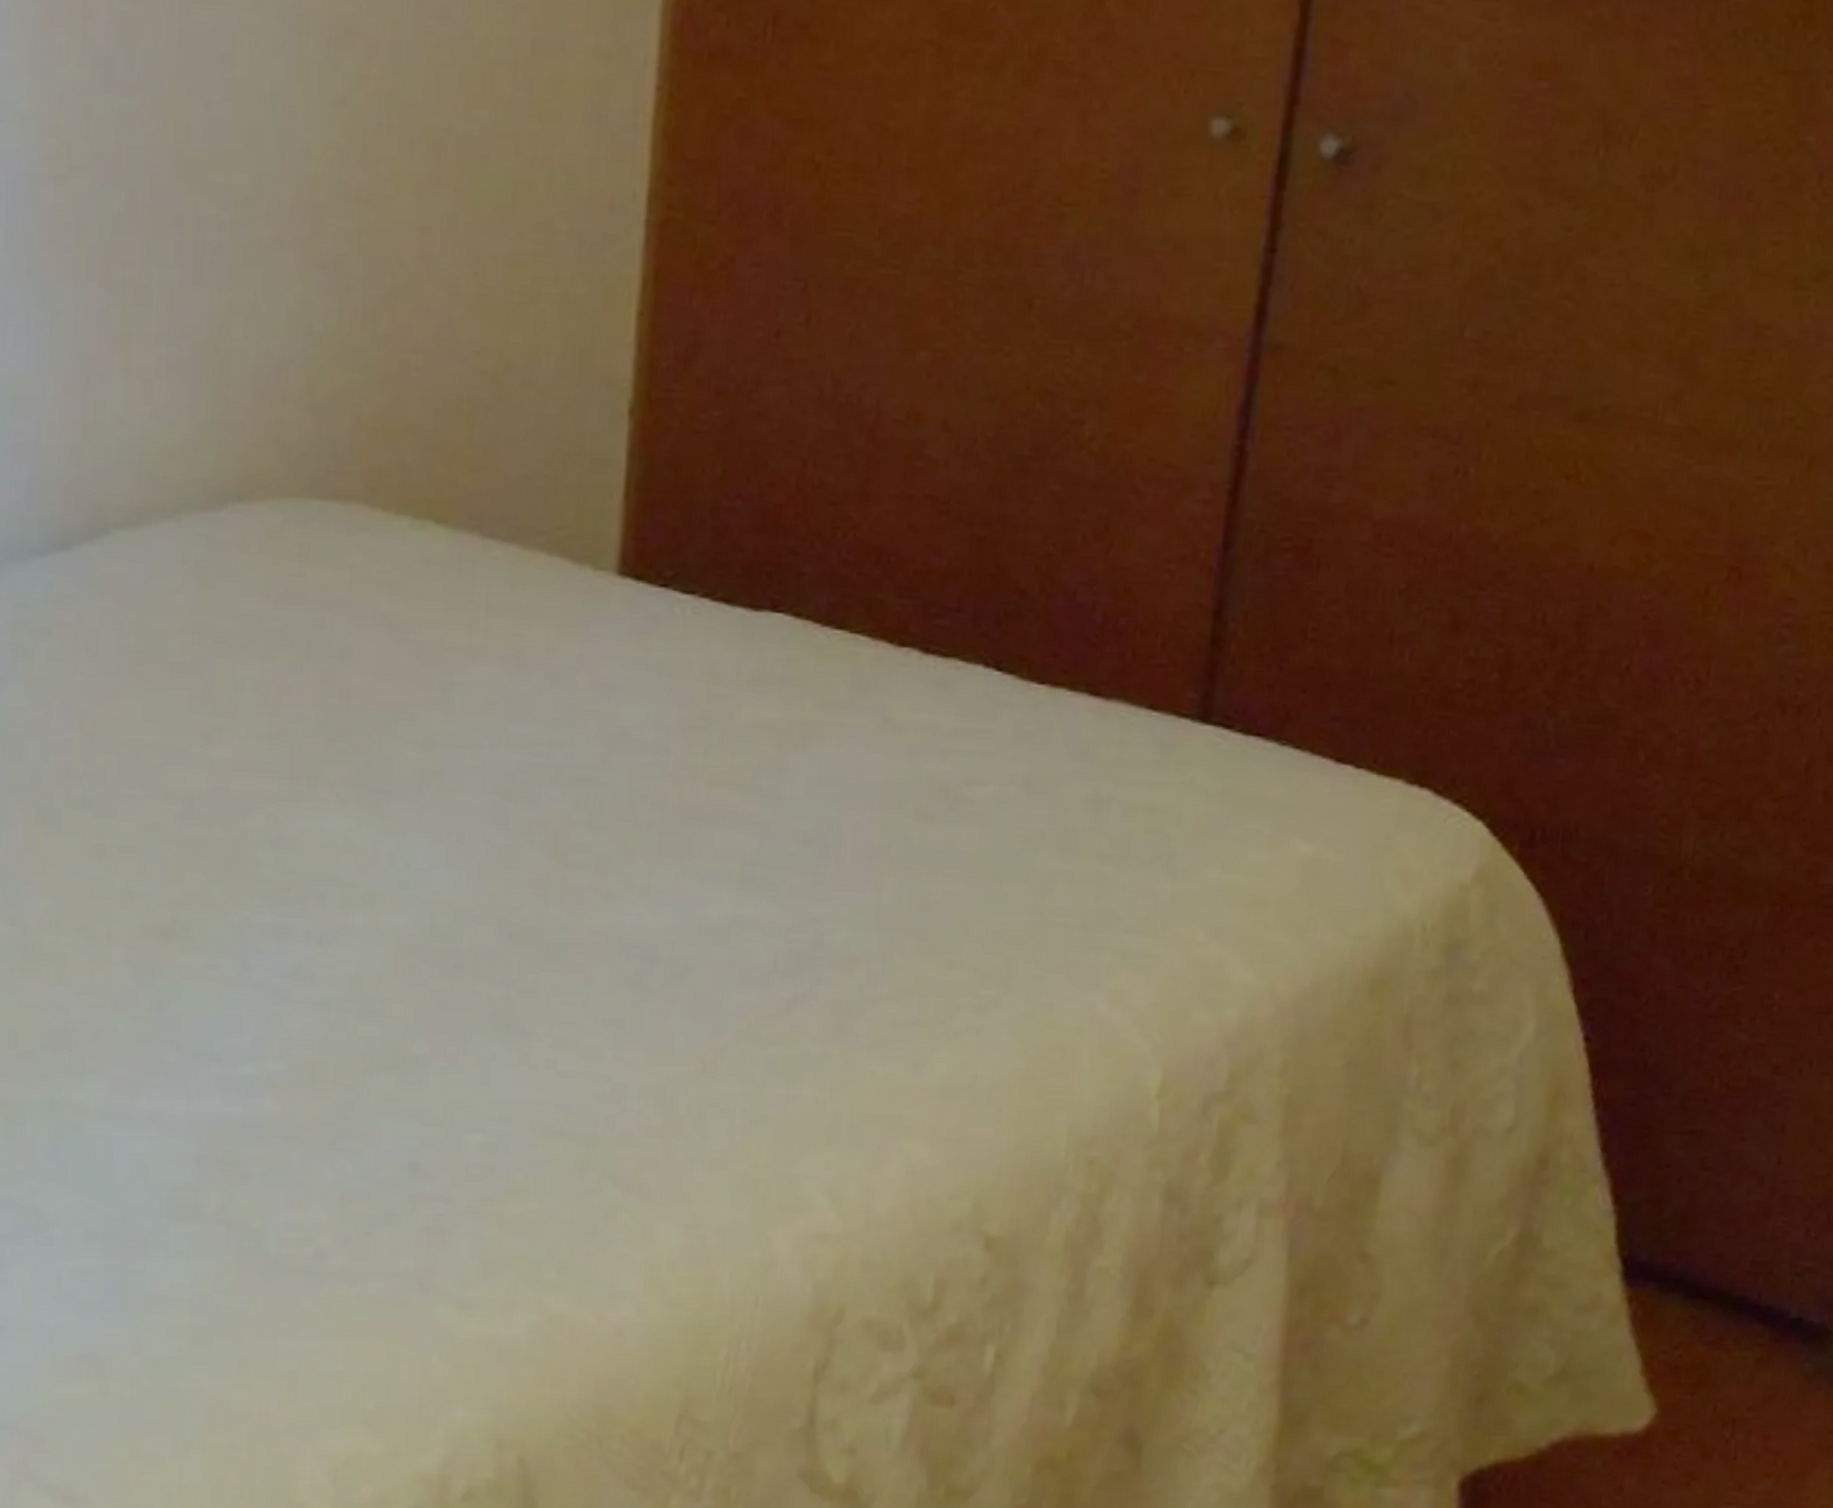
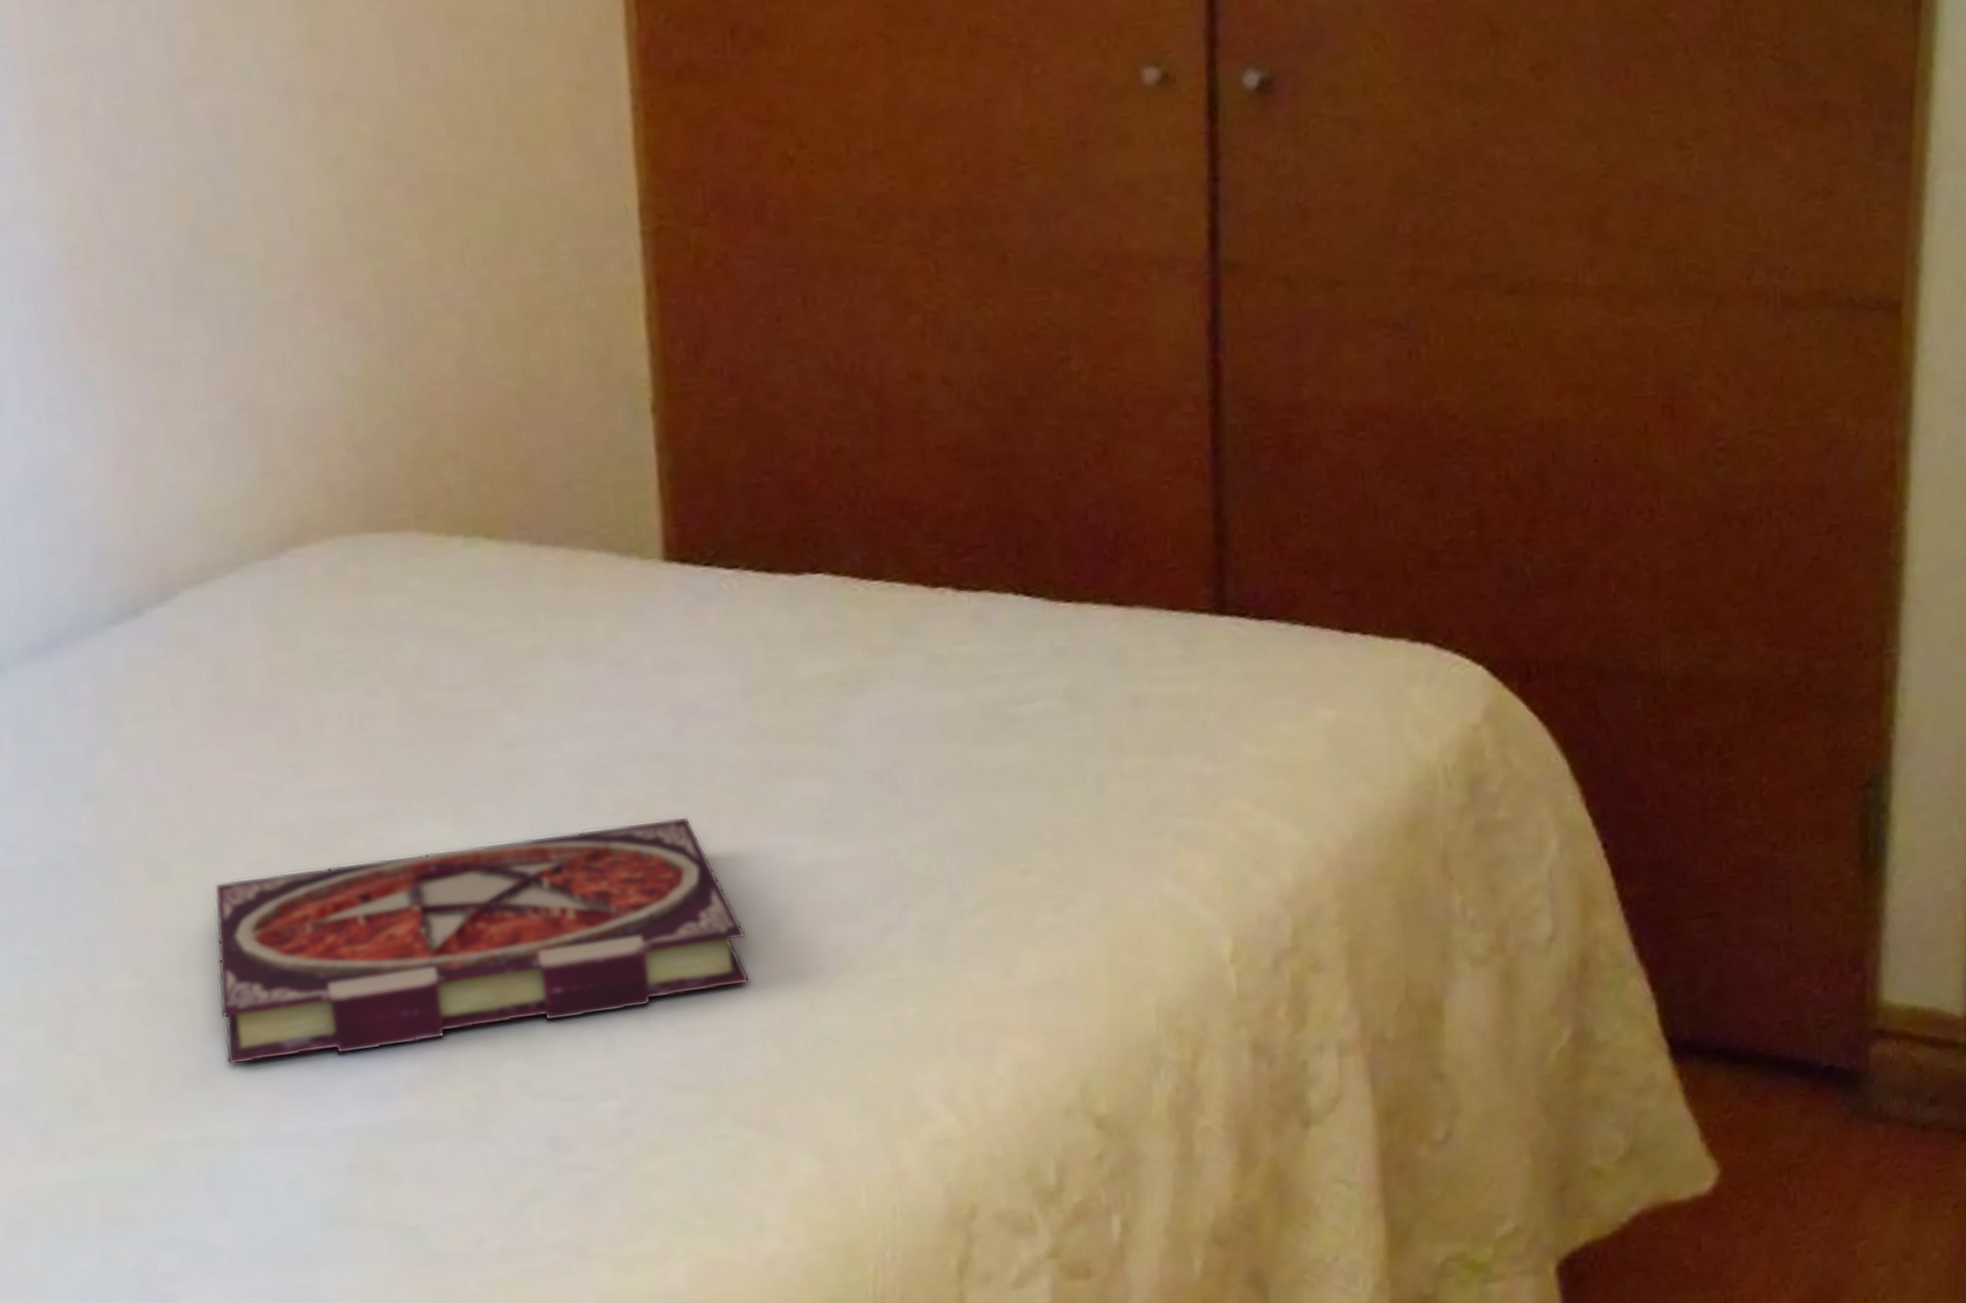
book: none [89,840,645,1042] -> present [214,816,750,1066]

